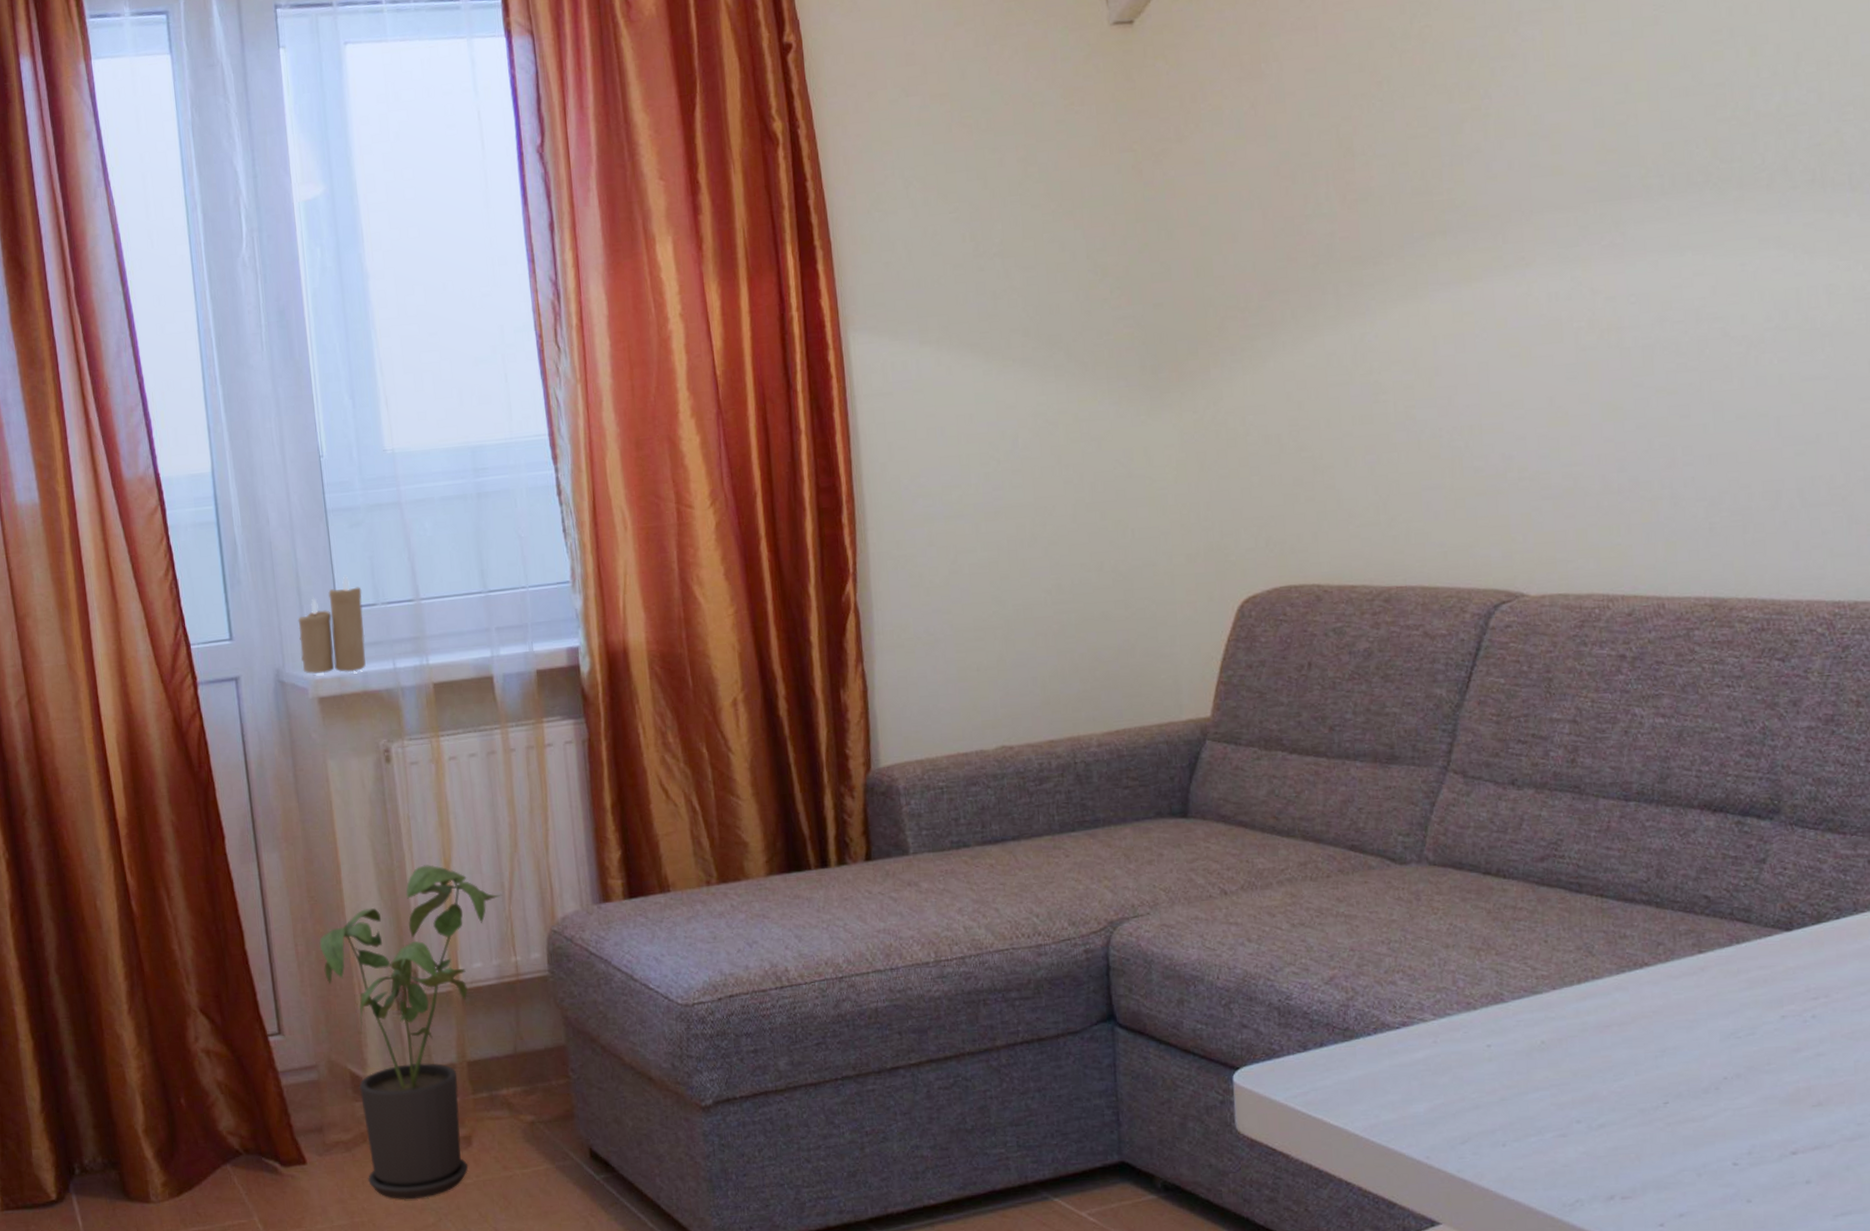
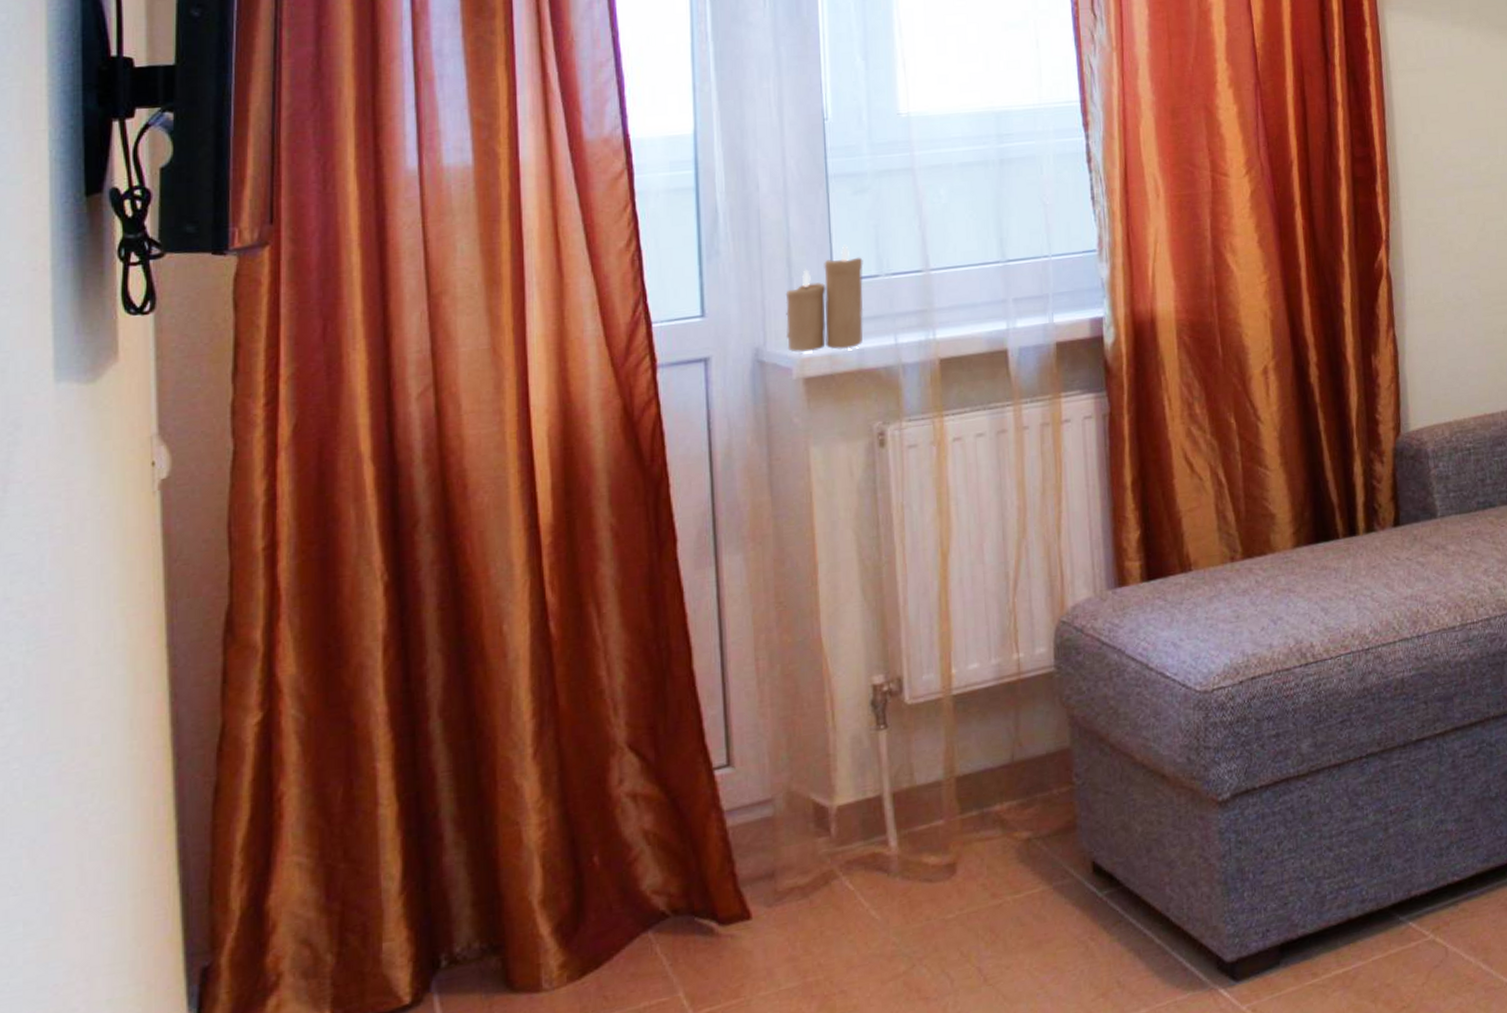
house plant: present [319,865,503,1200] -> none [785,557,1007,948]

